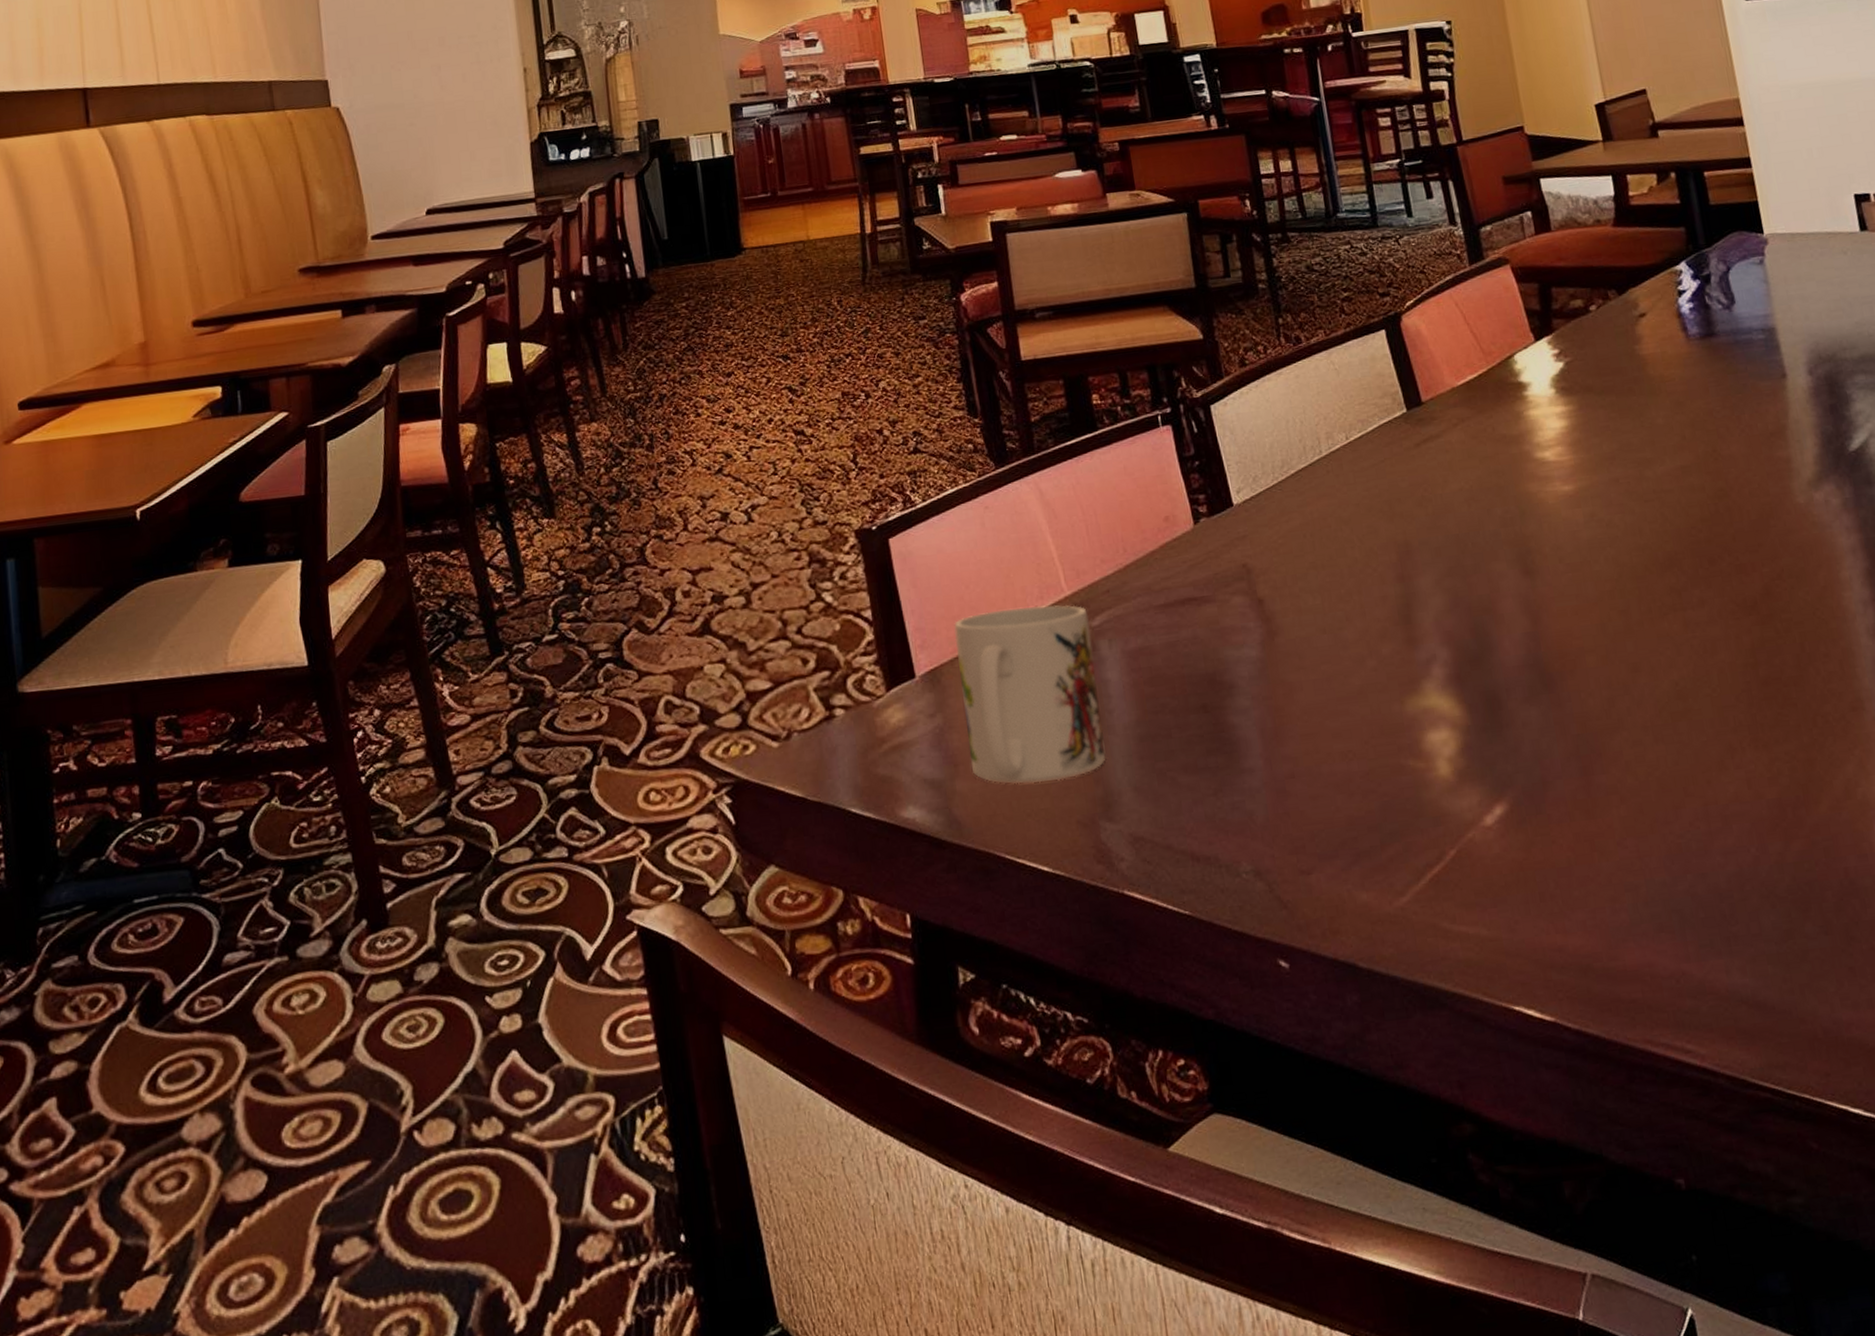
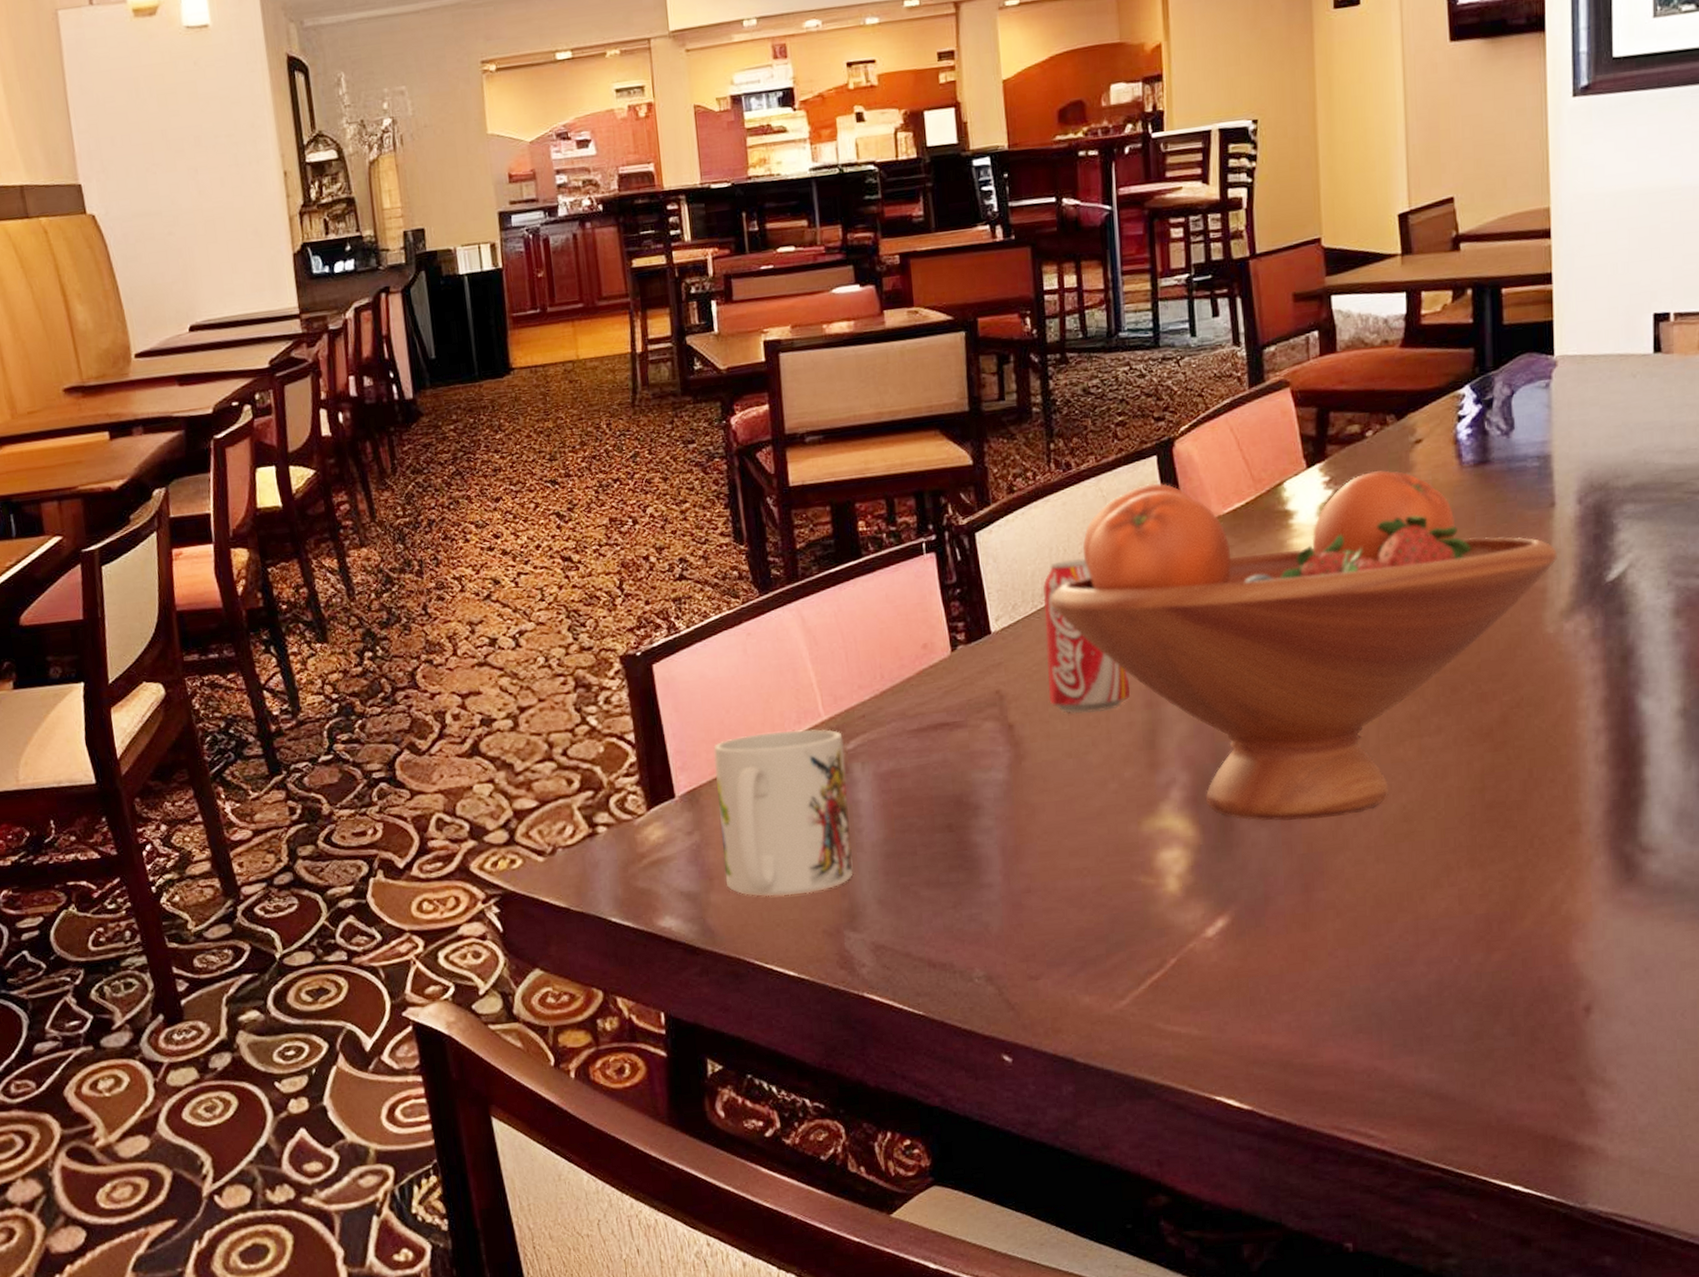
beverage can: none [1281,430,1381,588] -> present [1042,558,1131,714]
fruit bowl: none [1291,343,1797,700] -> present [1051,470,1557,821]

